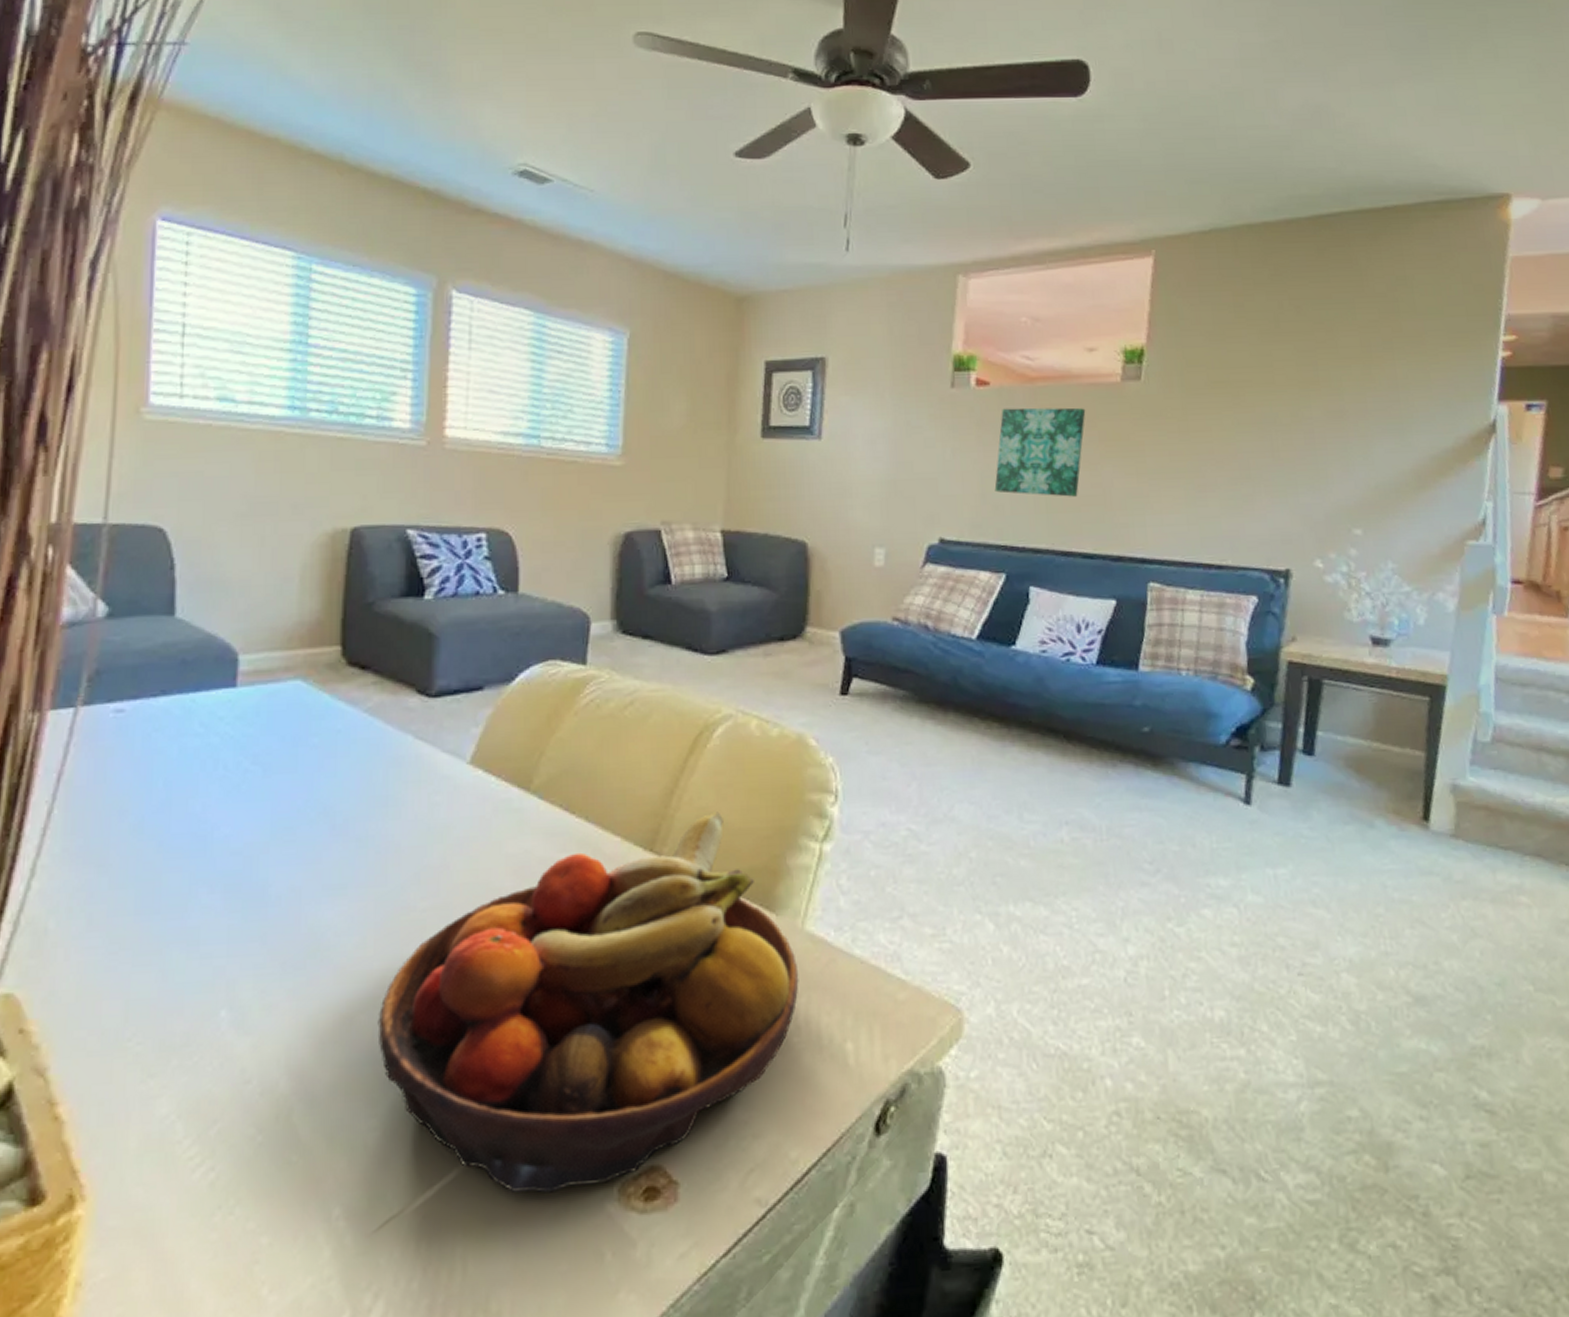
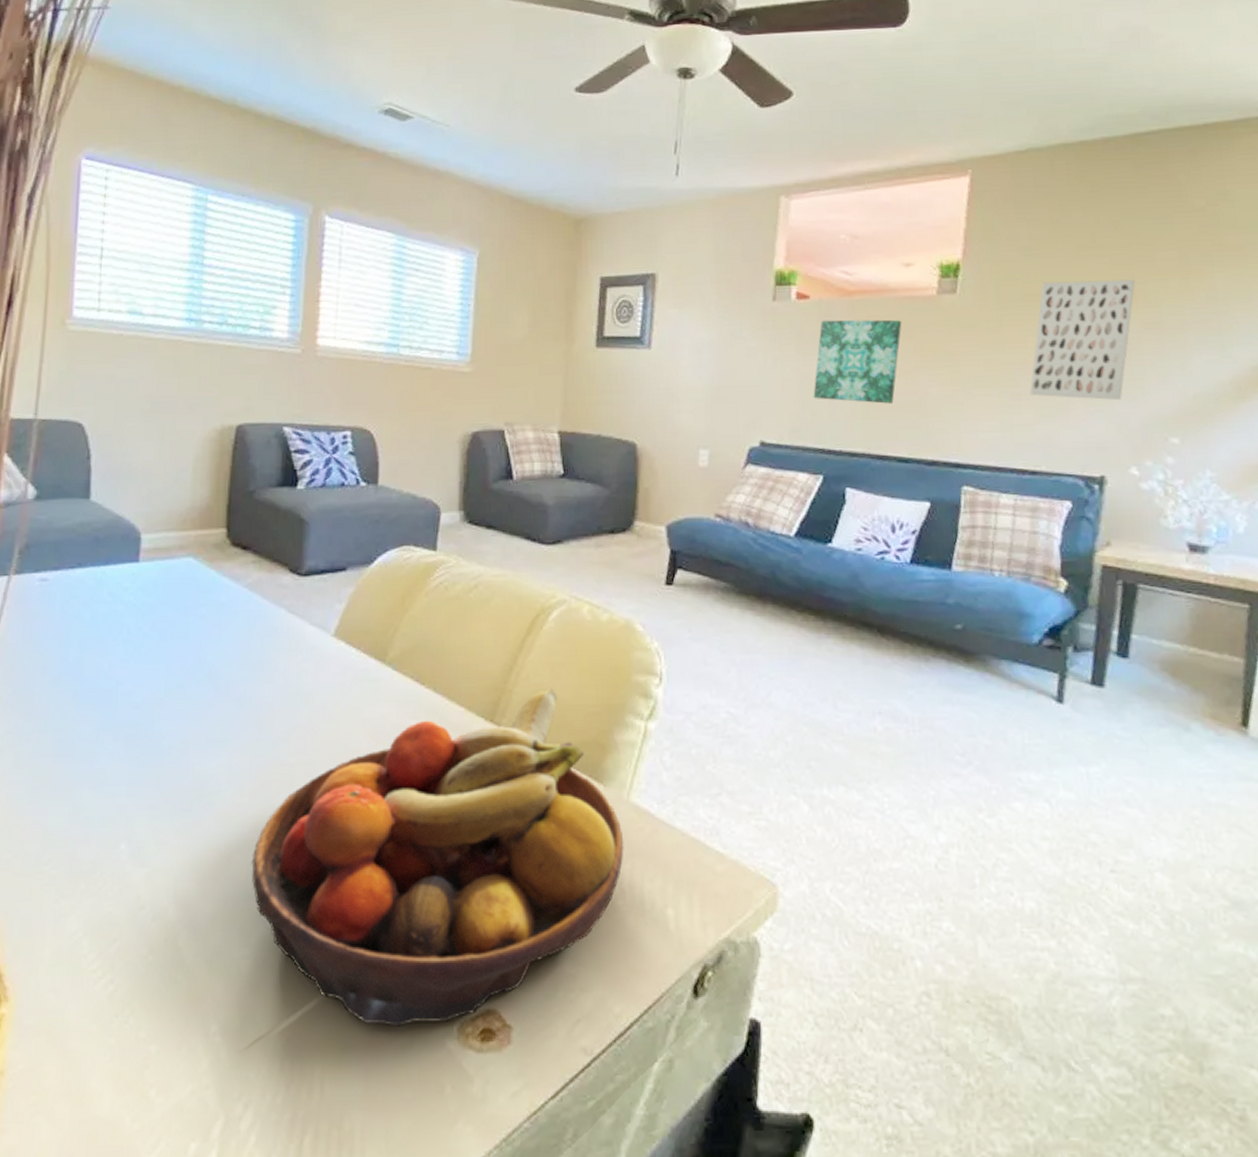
wall art: none [1215,366,1319,492] -> present [1029,279,1135,401]

